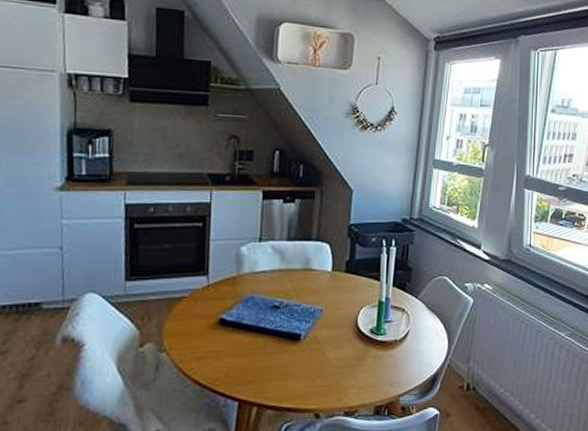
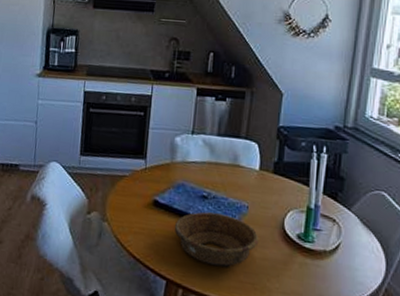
decorative bowl: none [244,322,334,376] -> present [174,211,259,268]

